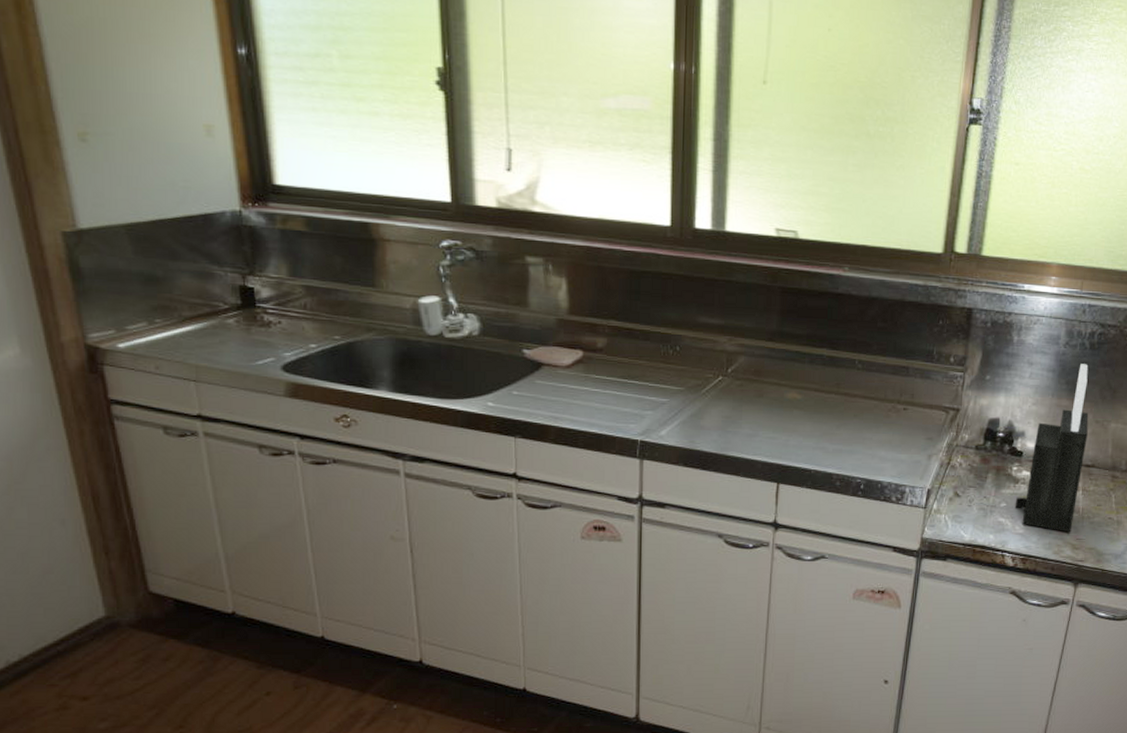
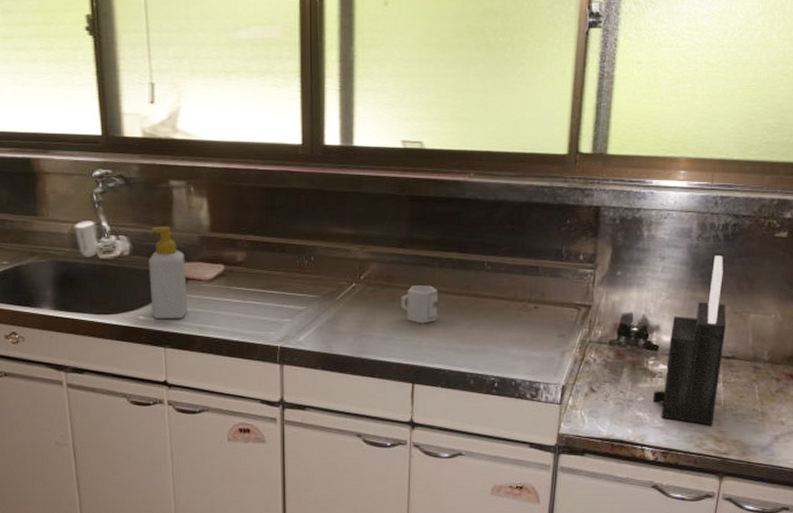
soap bottle: none [500,305,542,407] -> present [149,226,188,319]
cup: none [768,381,807,422] -> present [401,285,438,324]

